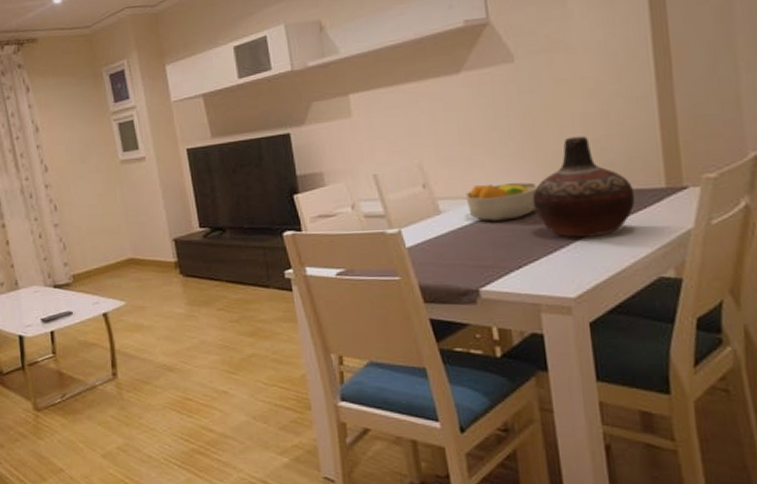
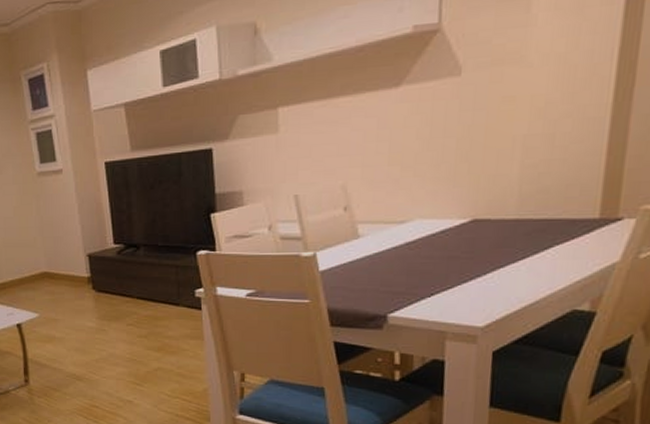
fruit bowl: present [465,182,538,221] -> none [387,207,464,247]
vase: present [532,136,636,238] -> none [456,160,565,267]

